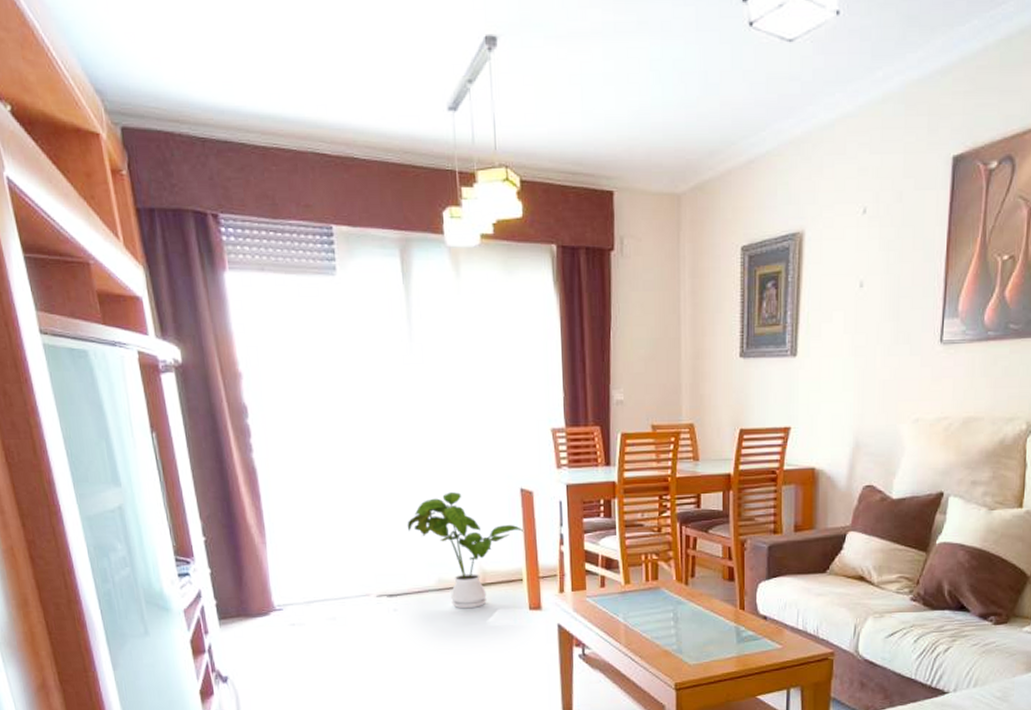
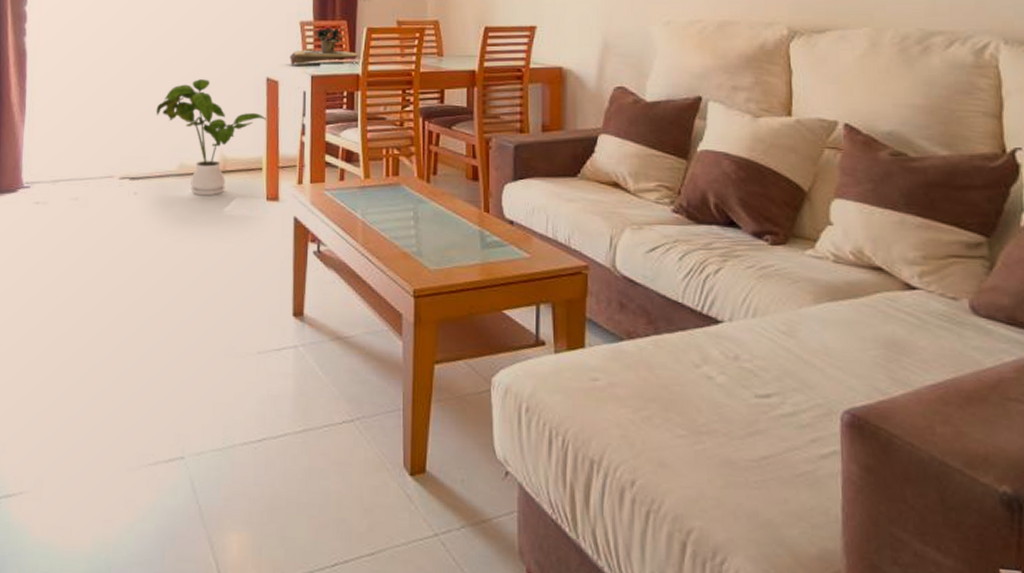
flower arrangement: none [543,431,614,475] -> present [290,25,359,65]

